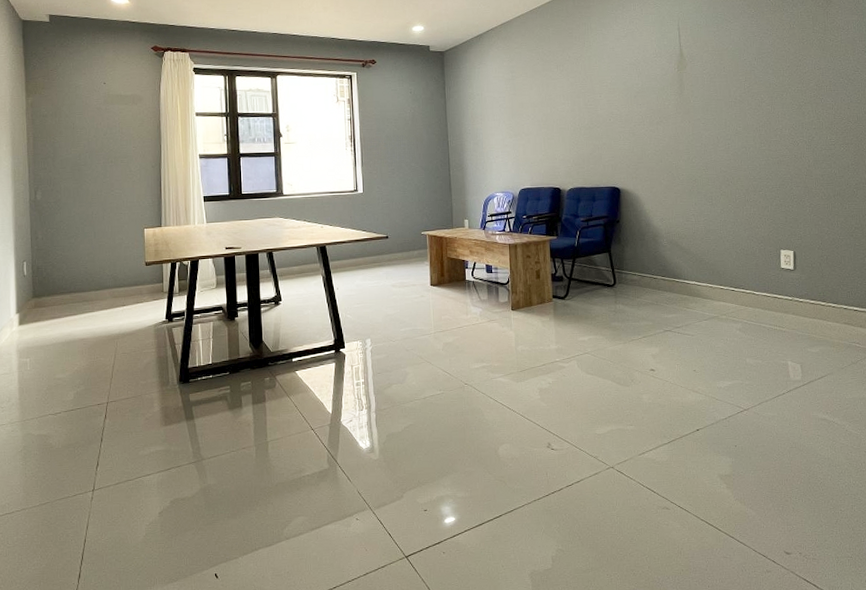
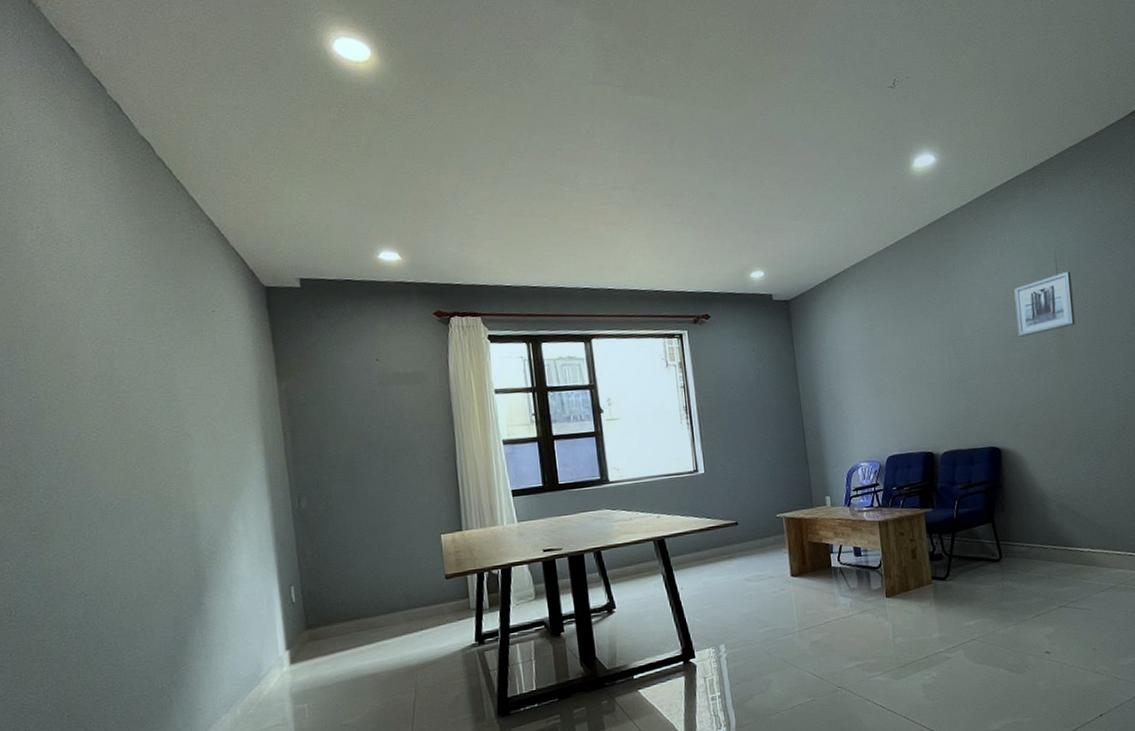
wall art: none [640,38,693,93] -> present [1014,271,1075,337]

